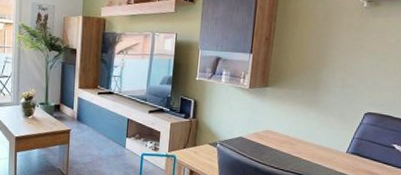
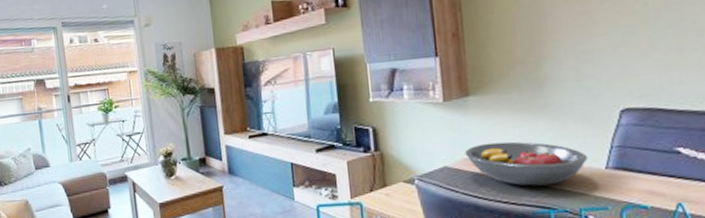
fruit bowl: none [256,123,337,160] -> present [465,141,588,187]

